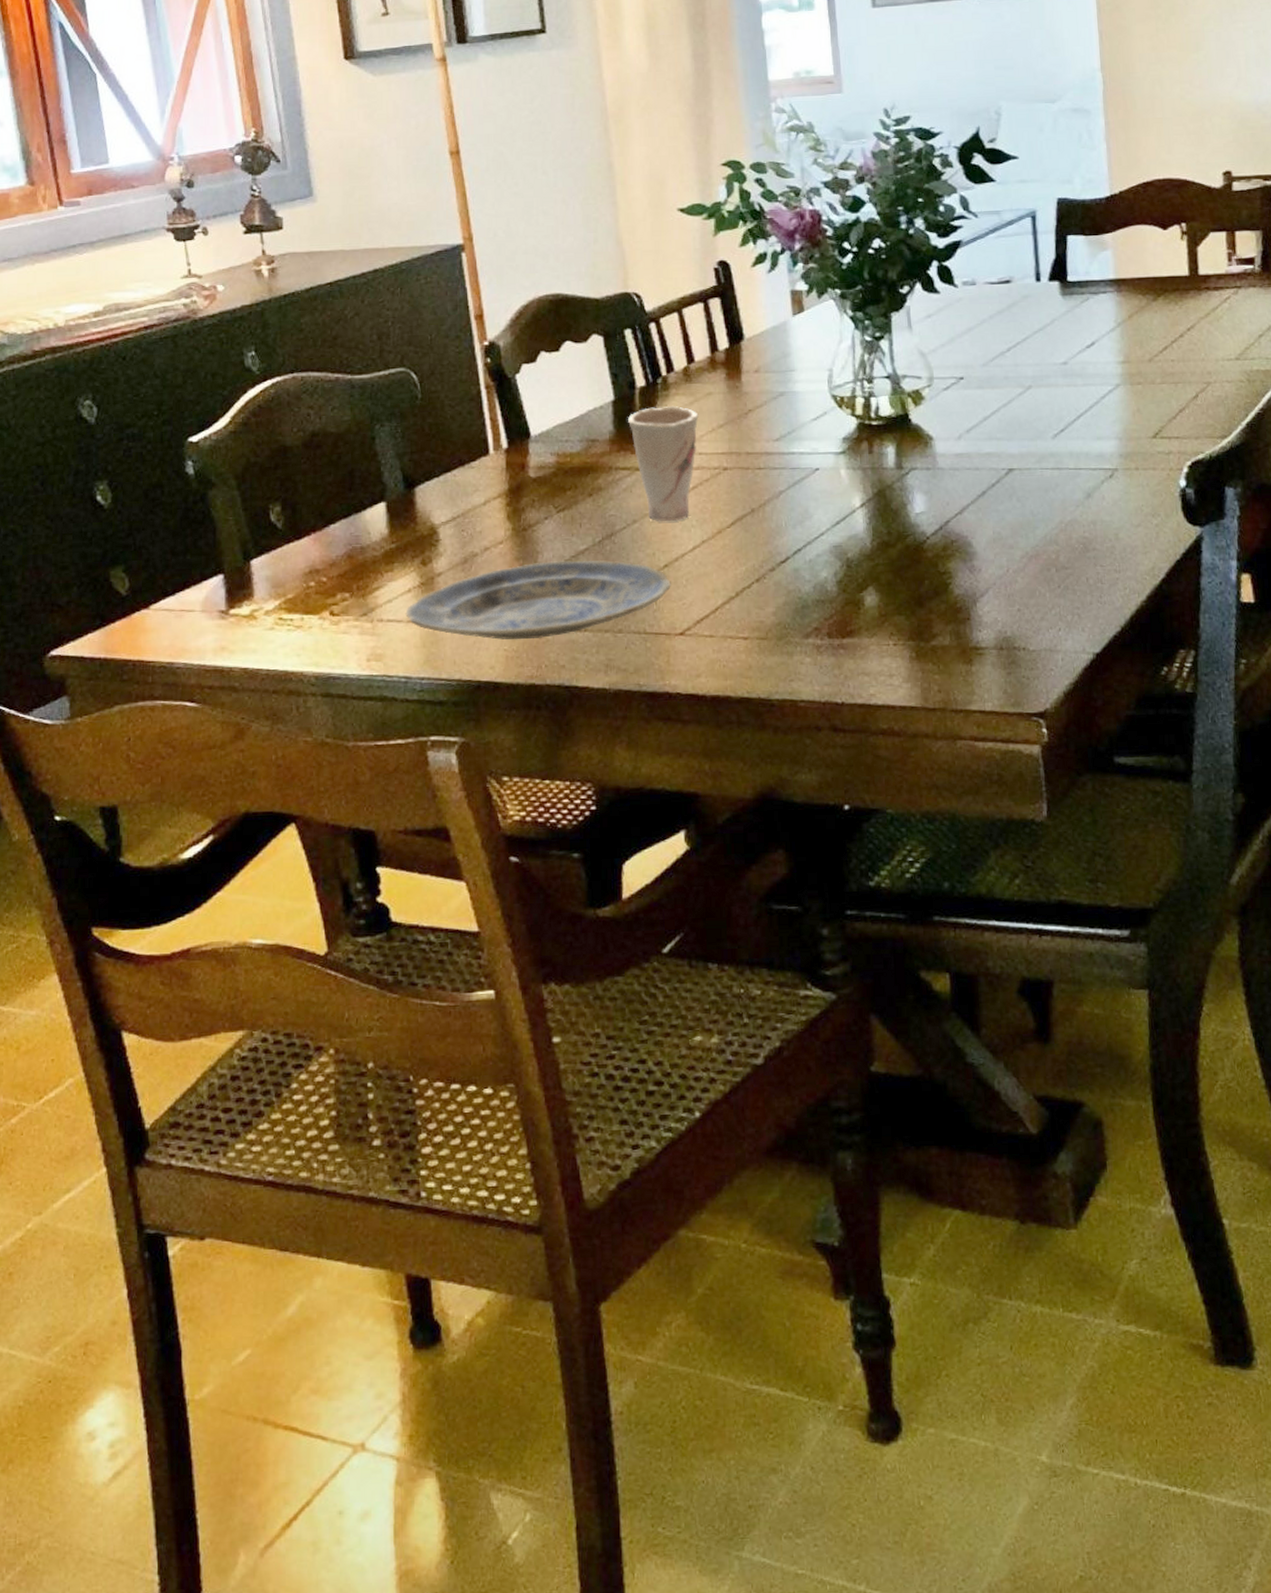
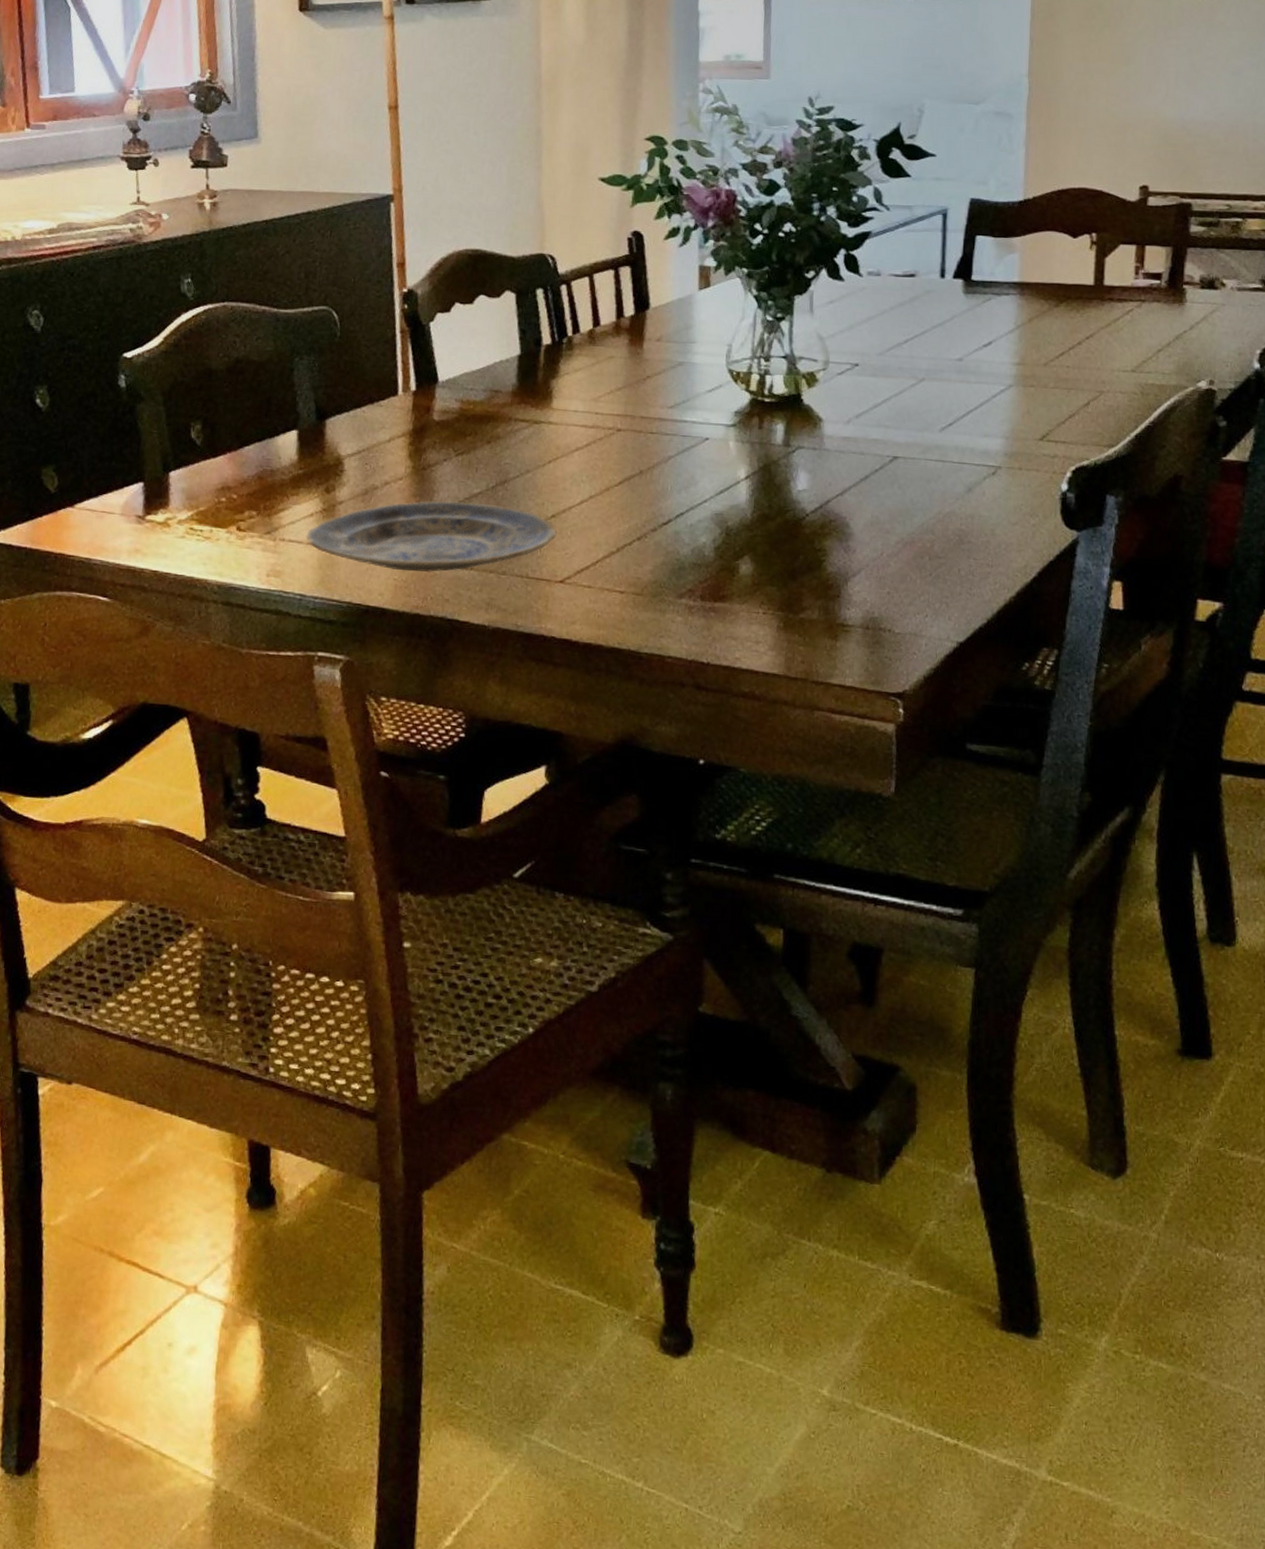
cup: present [628,406,699,521] -> none [531,365,599,475]

